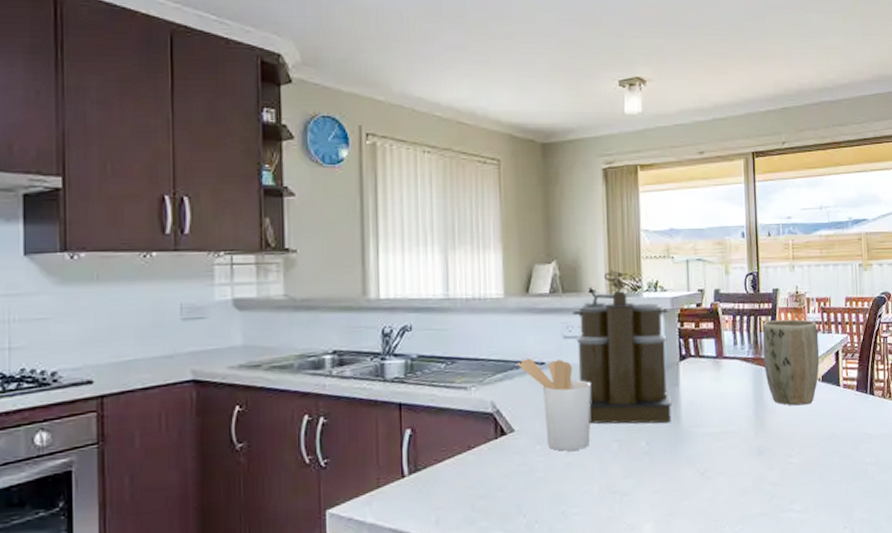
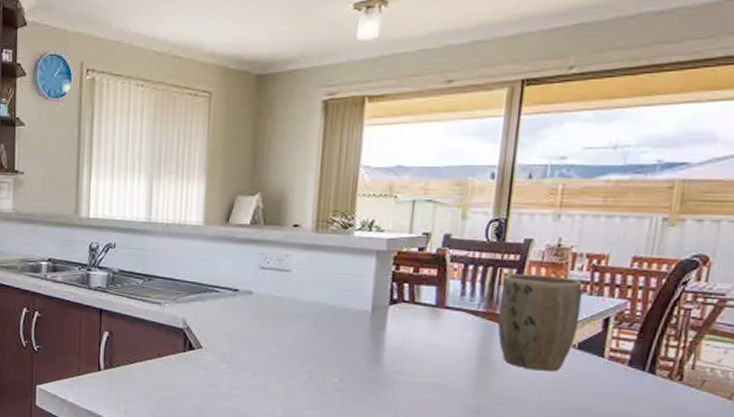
utensil holder: present [517,357,592,451] -> none [211,283,285,375]
coffee maker: present [572,269,672,424] -> none [272,204,383,365]

